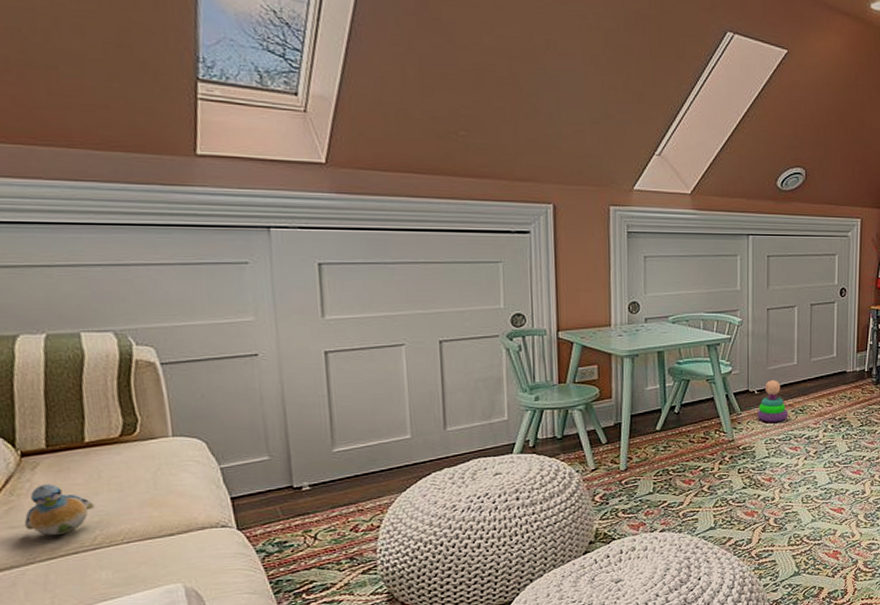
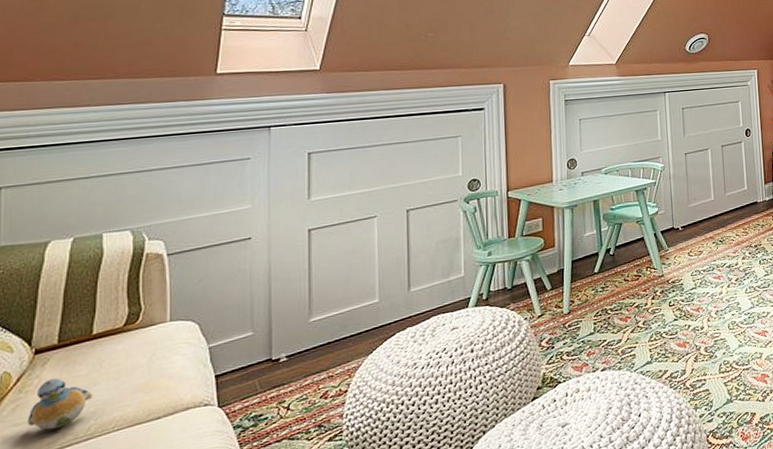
stacking toy: present [757,379,788,422] -> none [682,215,710,256]

